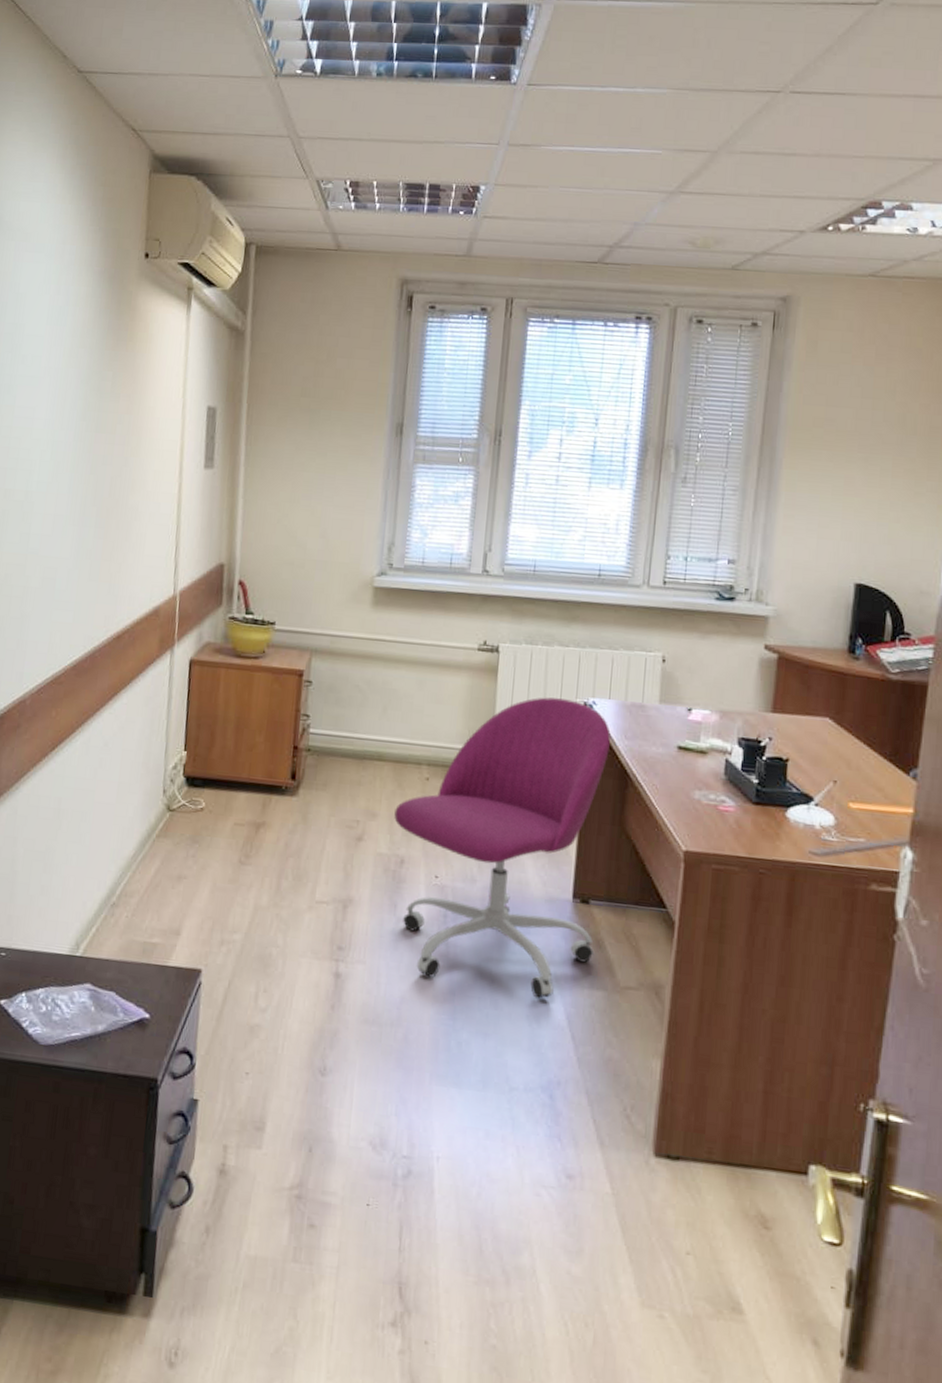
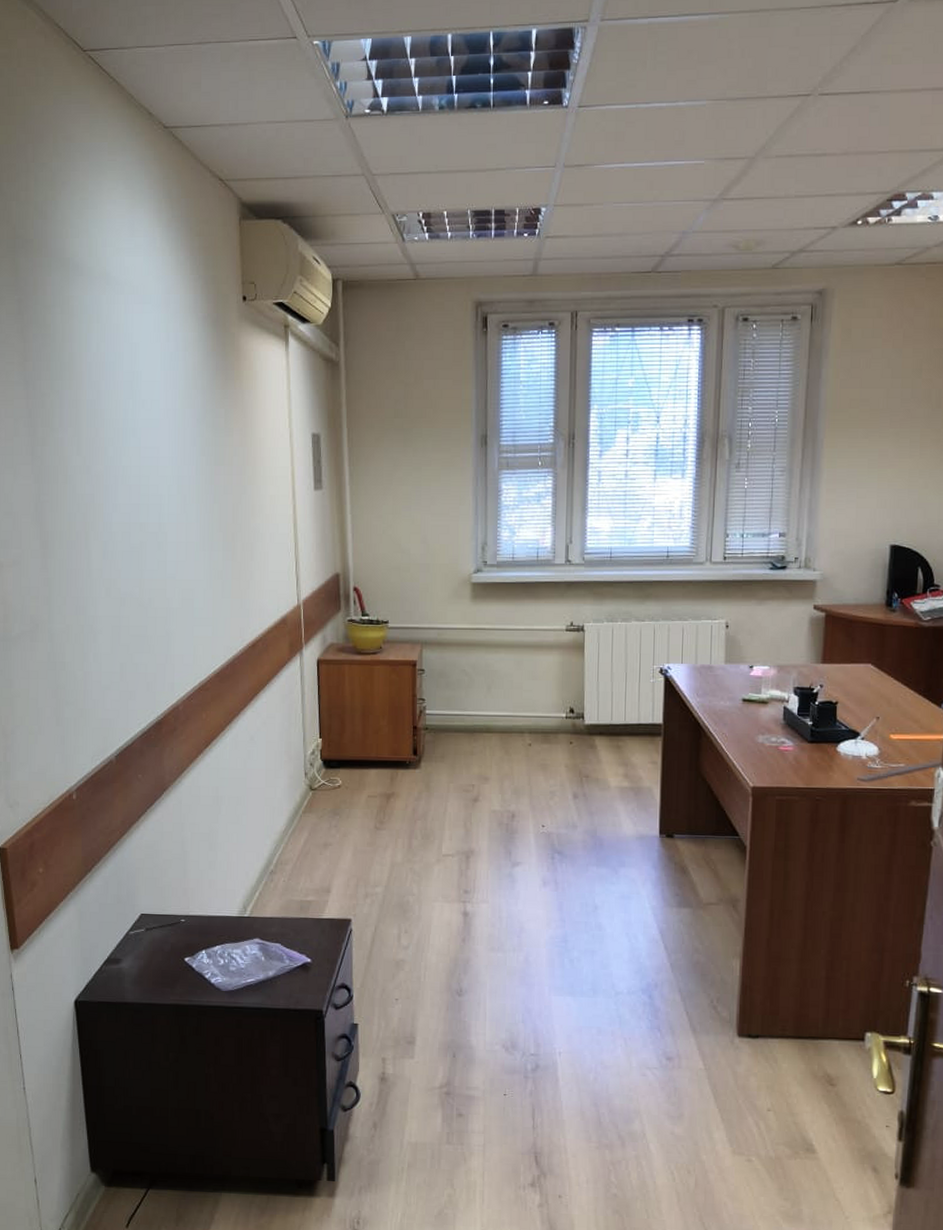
office chair: present [394,697,611,999] -> none [504,666,684,919]

